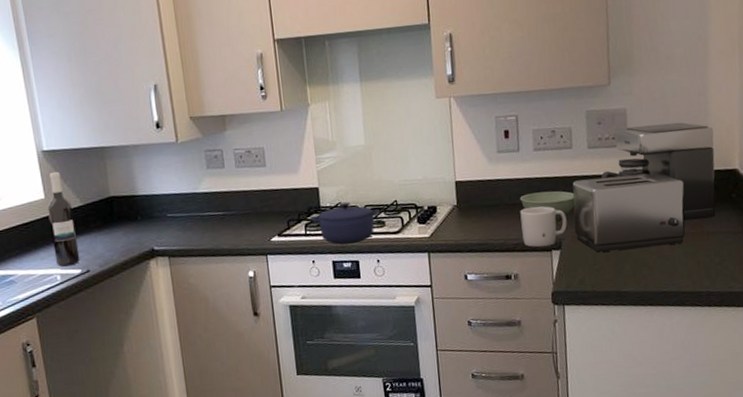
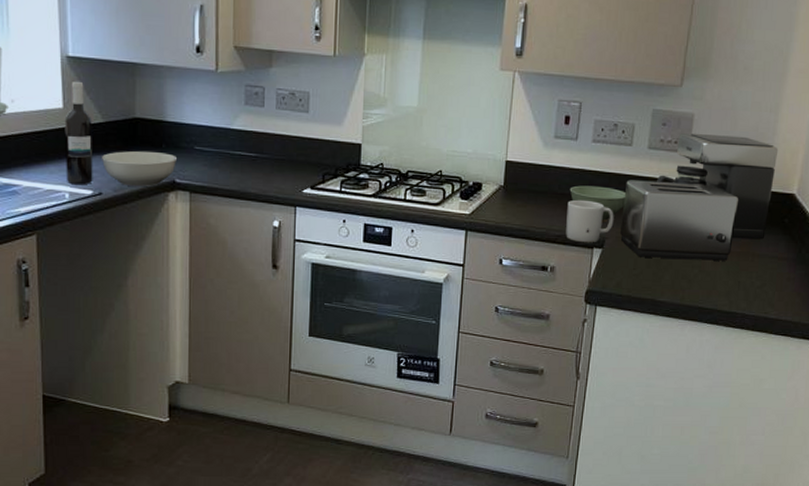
bowl: none [84,224,153,260] -> present [101,150,178,186]
cooking pot: present [310,201,381,245] -> none [347,163,423,210]

